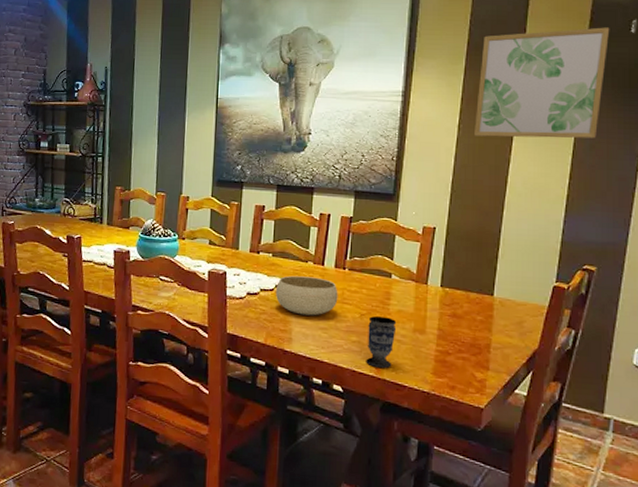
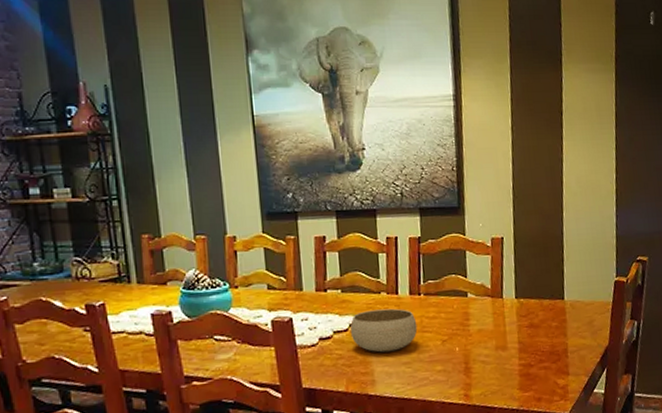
cup: present [366,316,397,368] -> none [451,339,480,394]
wall art: present [474,27,610,139] -> none [524,20,634,138]

